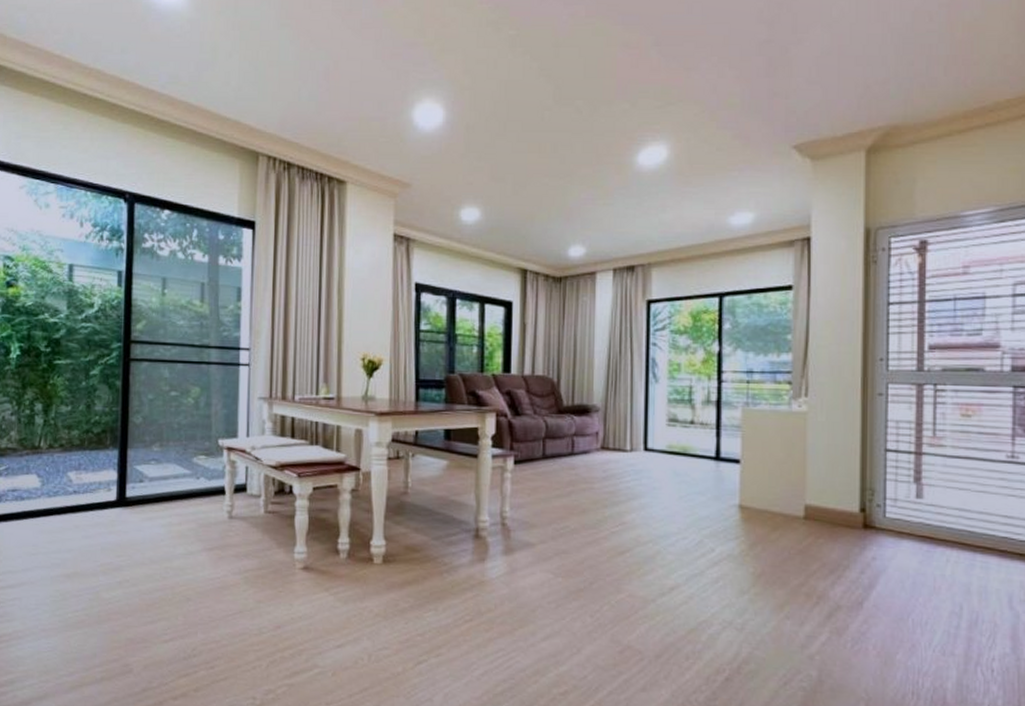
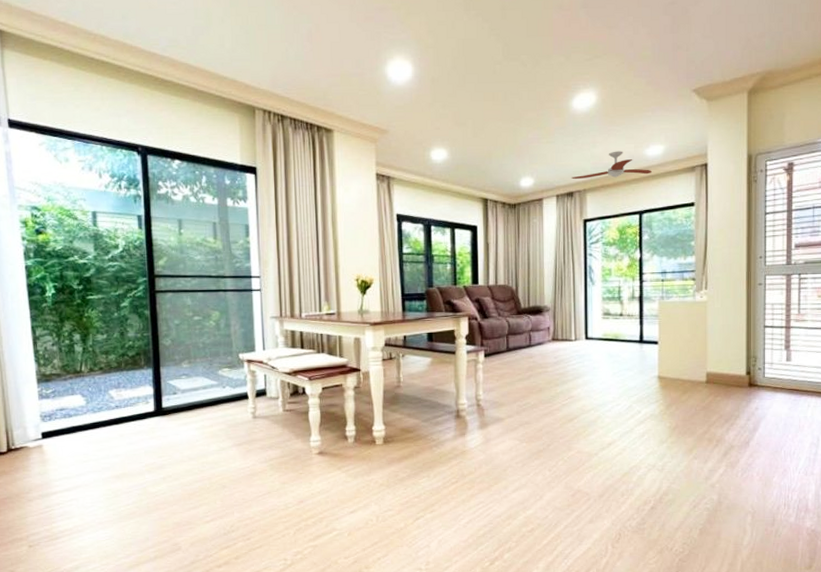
ceiling fan: none [632,218,737,251] -> present [571,151,652,180]

